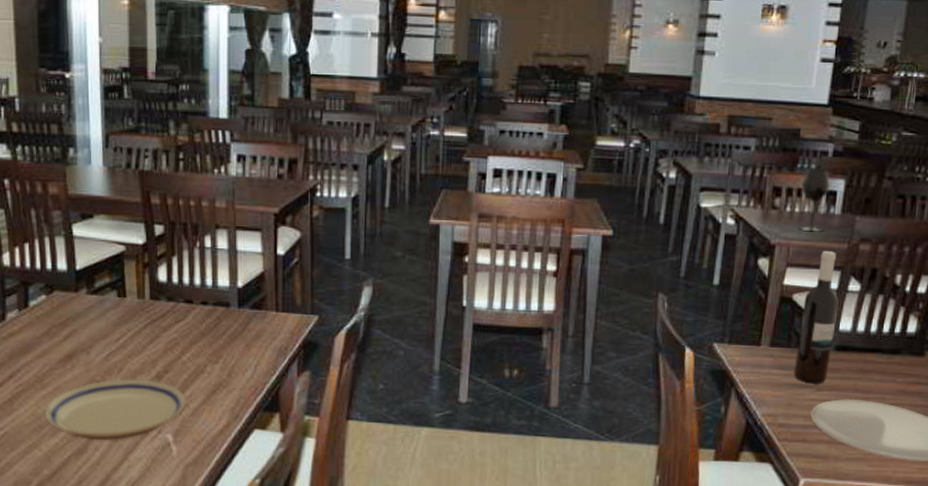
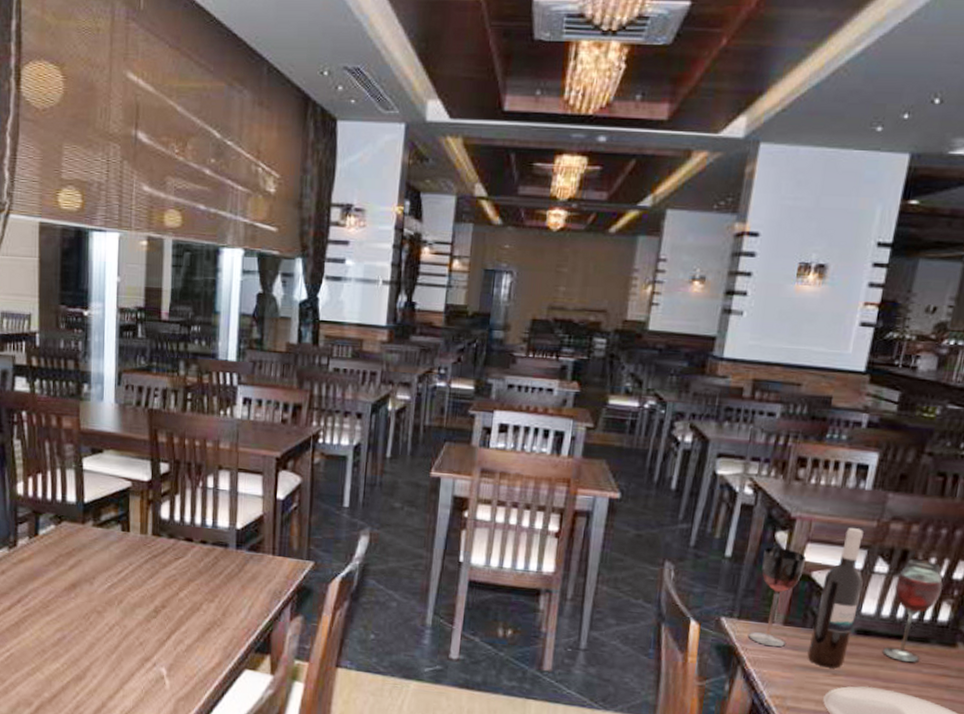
plate: present [44,379,186,441] -> none [47,611,181,670]
wineglass: none [738,273,787,368] -> present [747,547,807,647]
wineglass: present [799,168,831,232] -> none [823,439,863,508]
wineglass: none [860,276,909,374] -> present [883,559,943,663]

